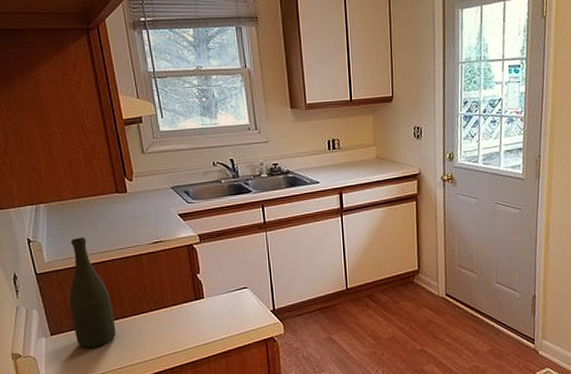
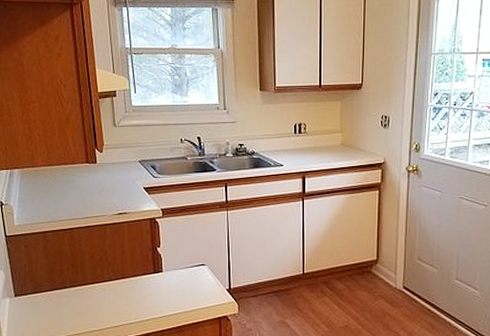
bottle: present [69,237,116,348] -> none [34,203,76,312]

